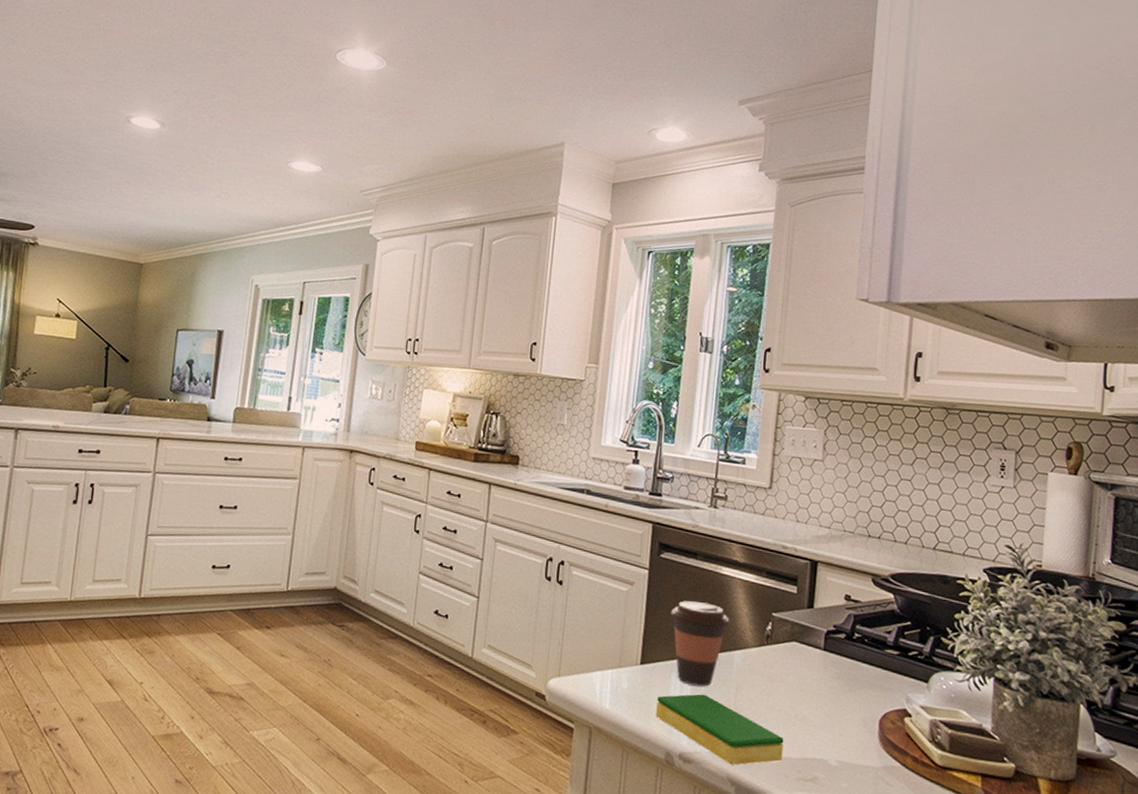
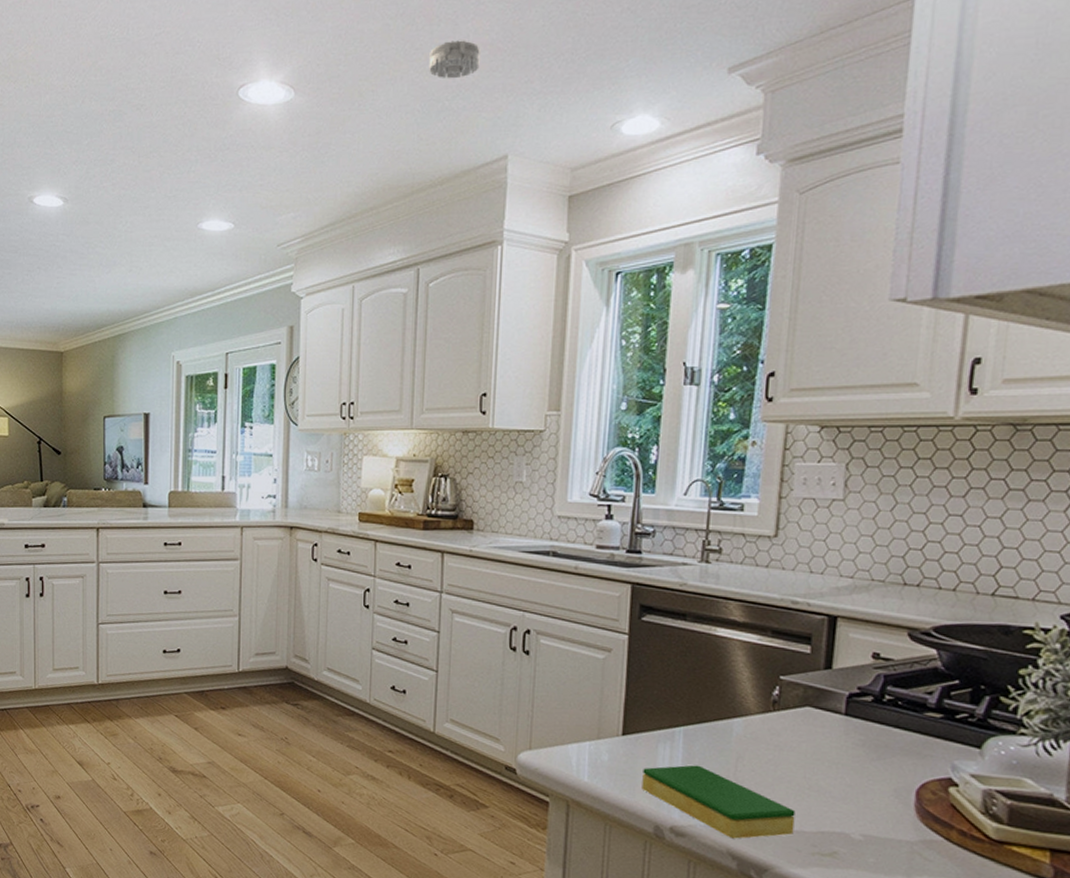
smoke detector: none [503,43,546,75] -> present [429,40,480,79]
coffee cup: present [671,600,730,687] -> none [656,666,728,757]

